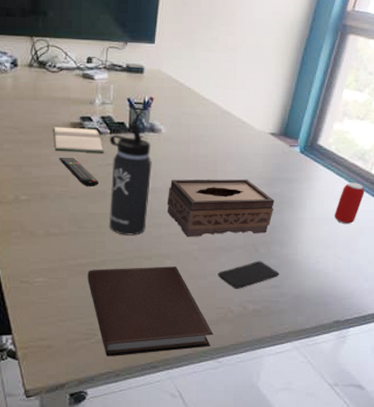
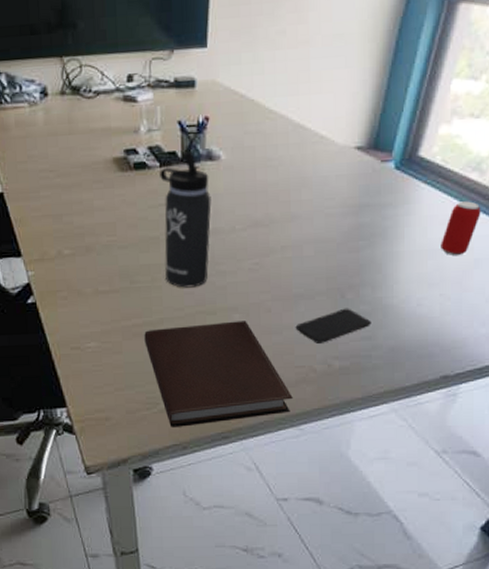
hardback book: present [53,126,105,153] -> none [94,163,155,195]
remote control: present [59,157,99,187] -> none [103,199,150,234]
tissue box: present [167,178,274,238] -> none [231,208,363,286]

